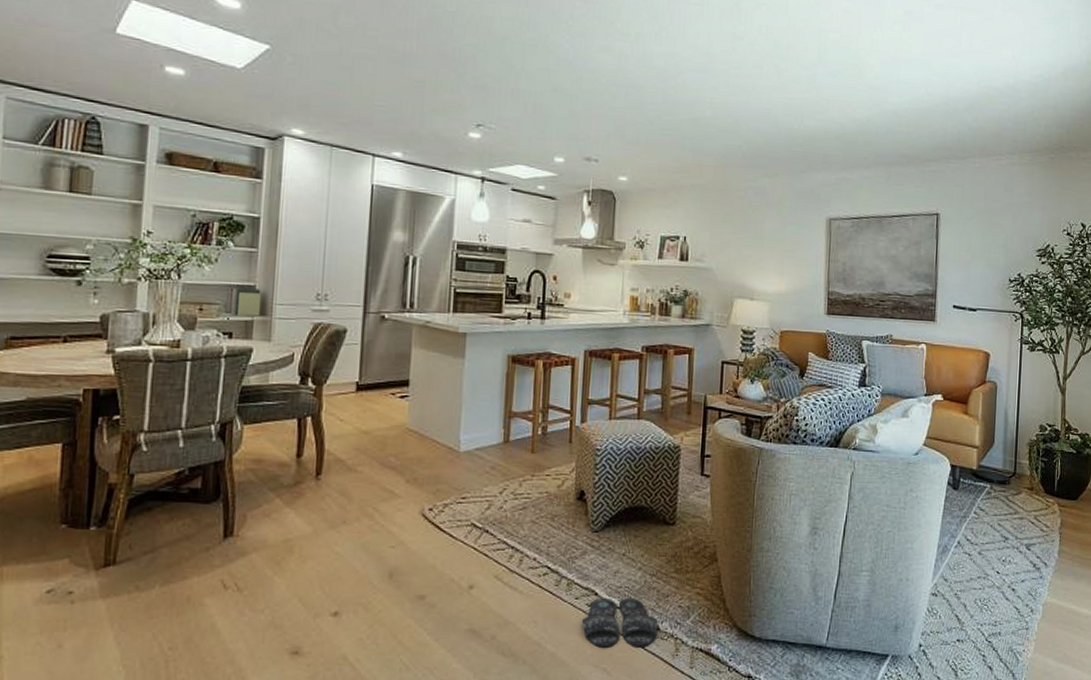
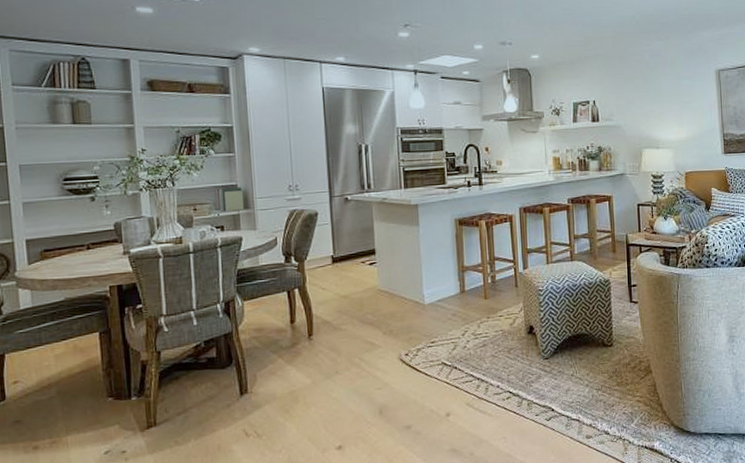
slippers: present [581,597,658,648] -> none [543,409,608,454]

